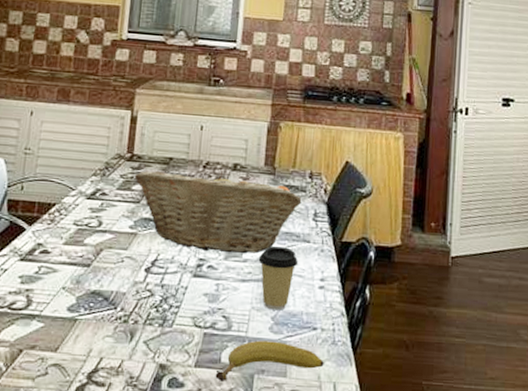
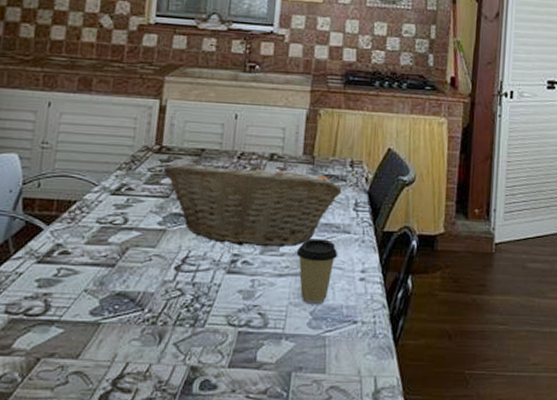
fruit: present [215,340,324,383] -> none [250,337,365,382]

